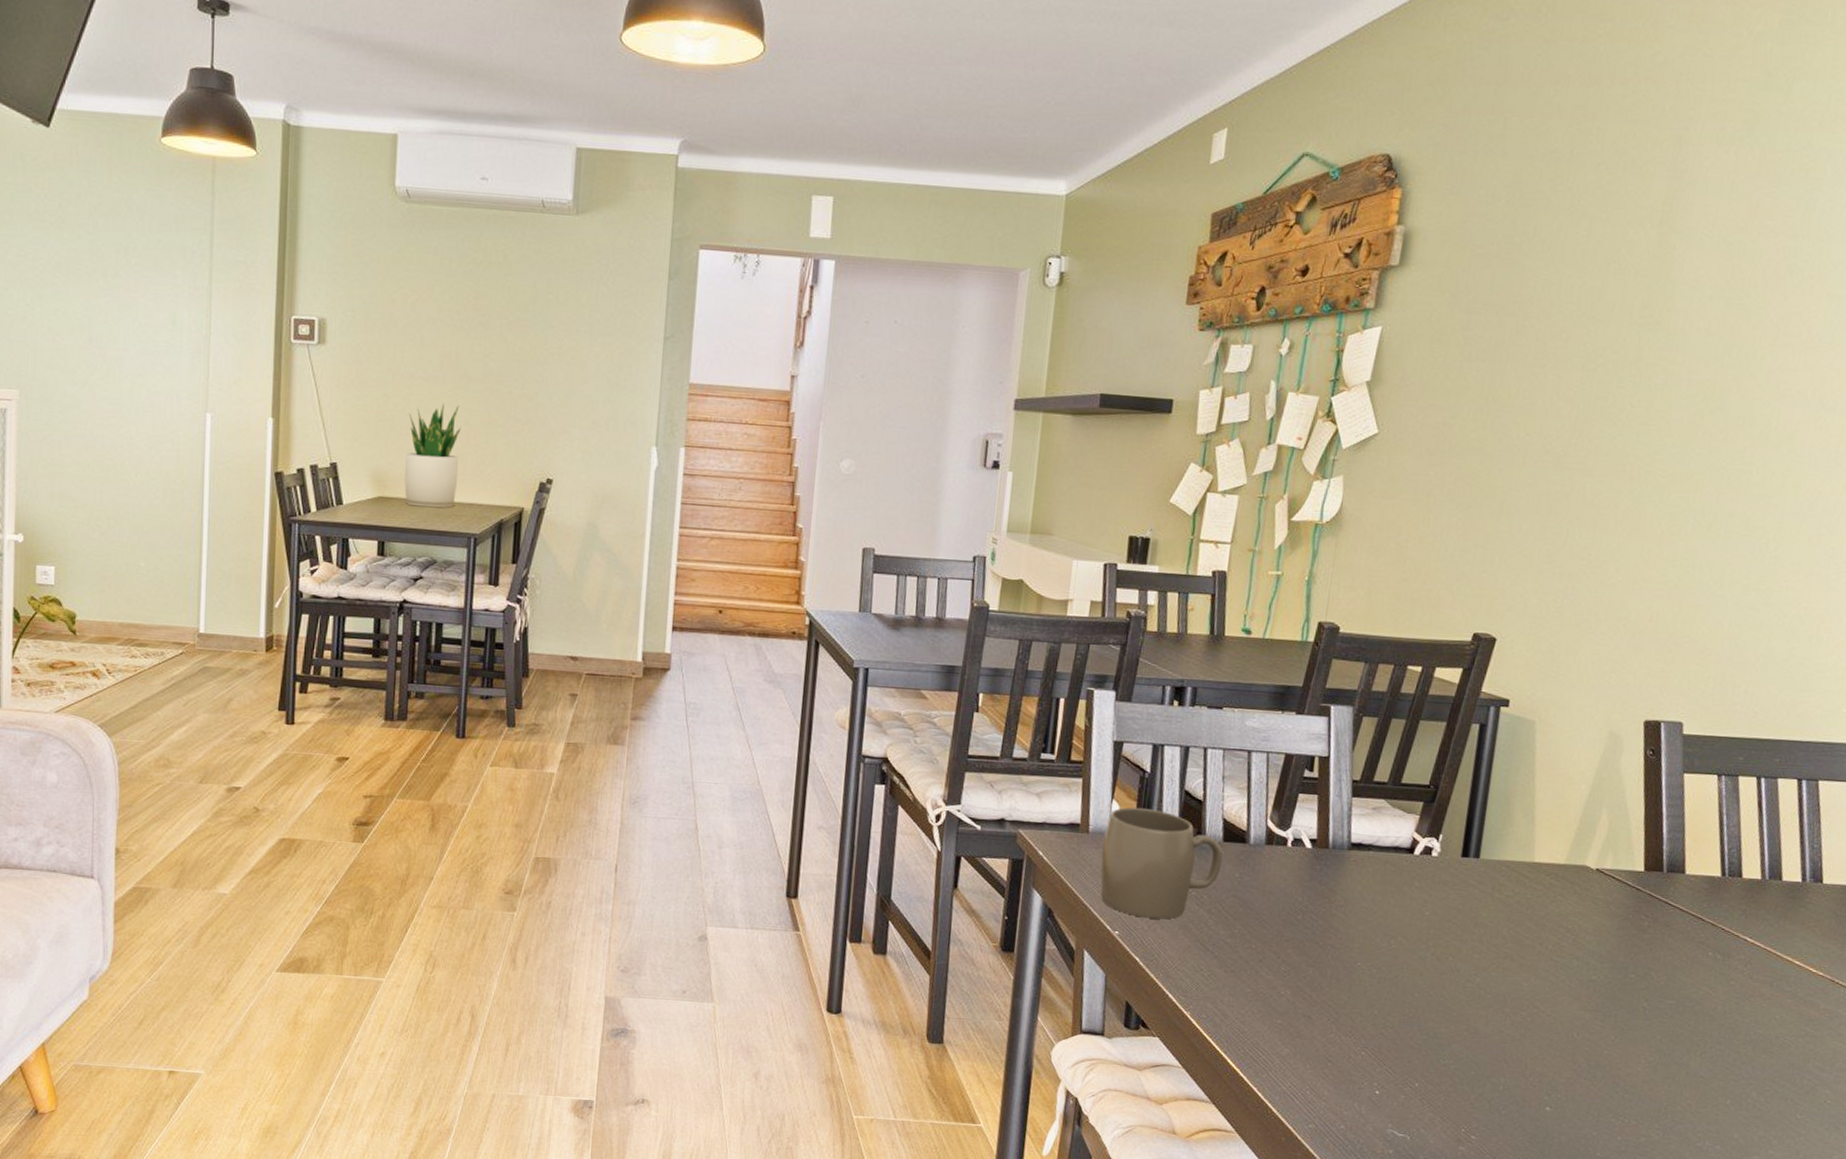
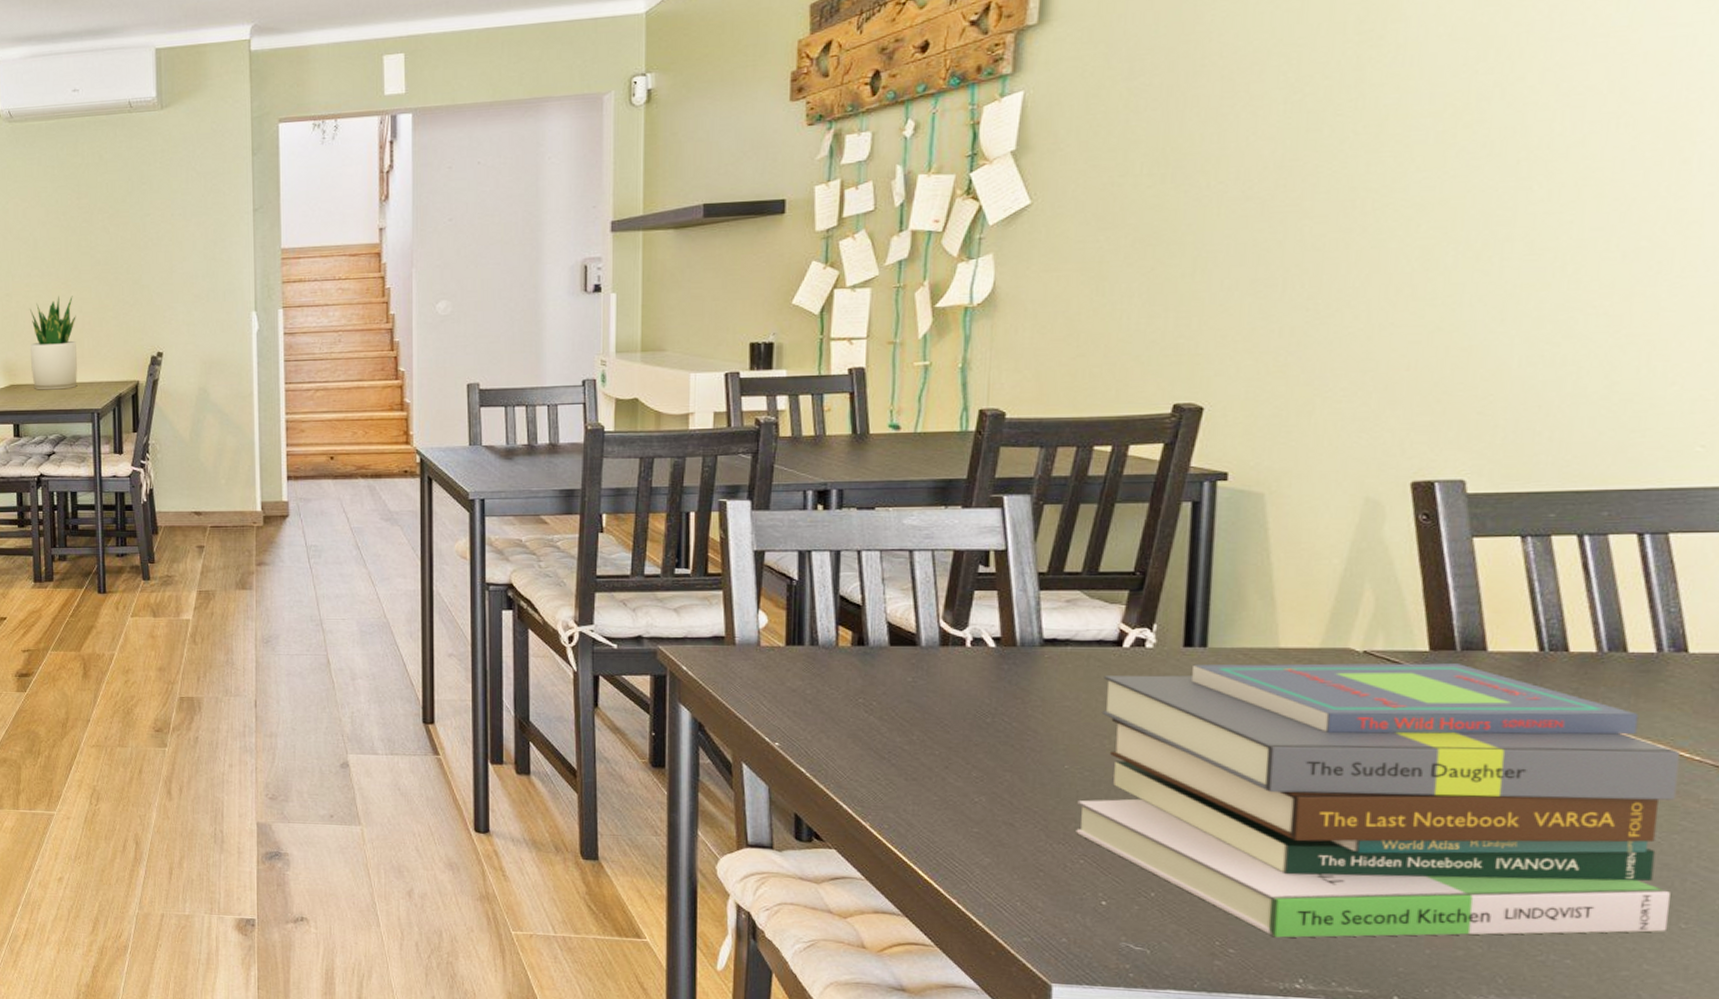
mug: present [1101,807,1223,919] -> none [751,616,891,729]
books: none [1361,873,1810,1126] -> present [1076,663,1680,938]

